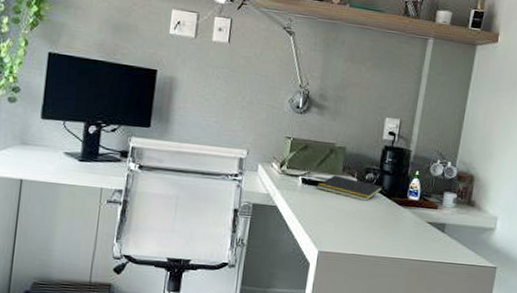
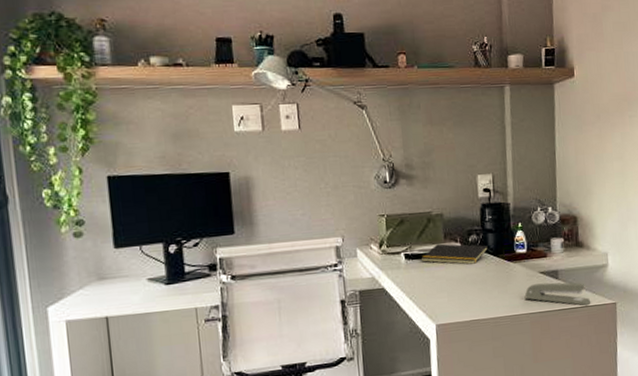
stapler: none [408,232,472,264] -> present [524,282,591,306]

